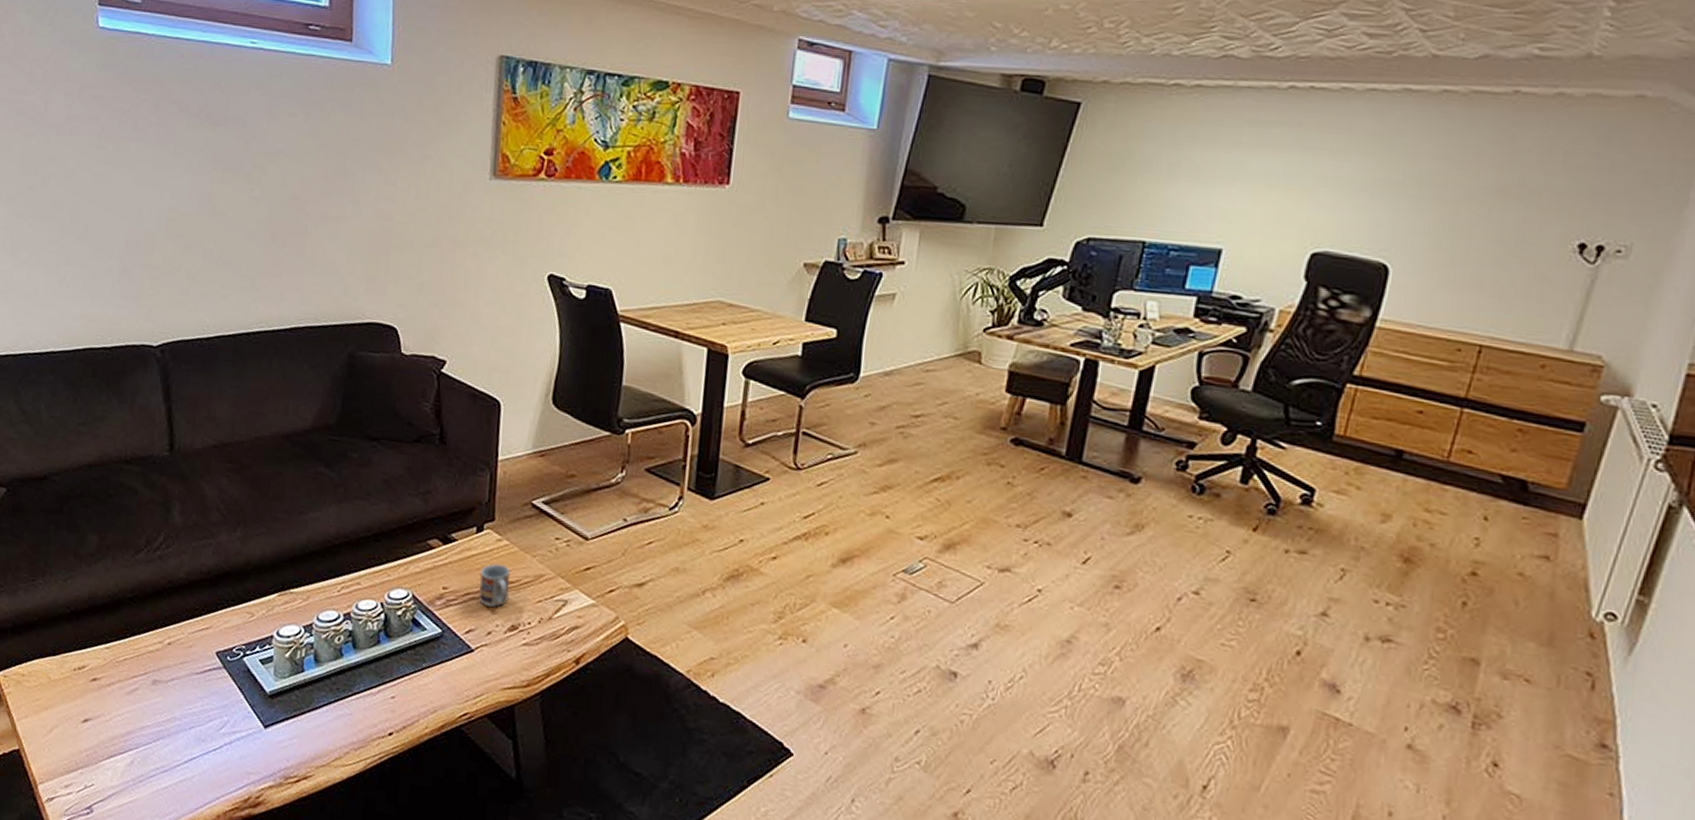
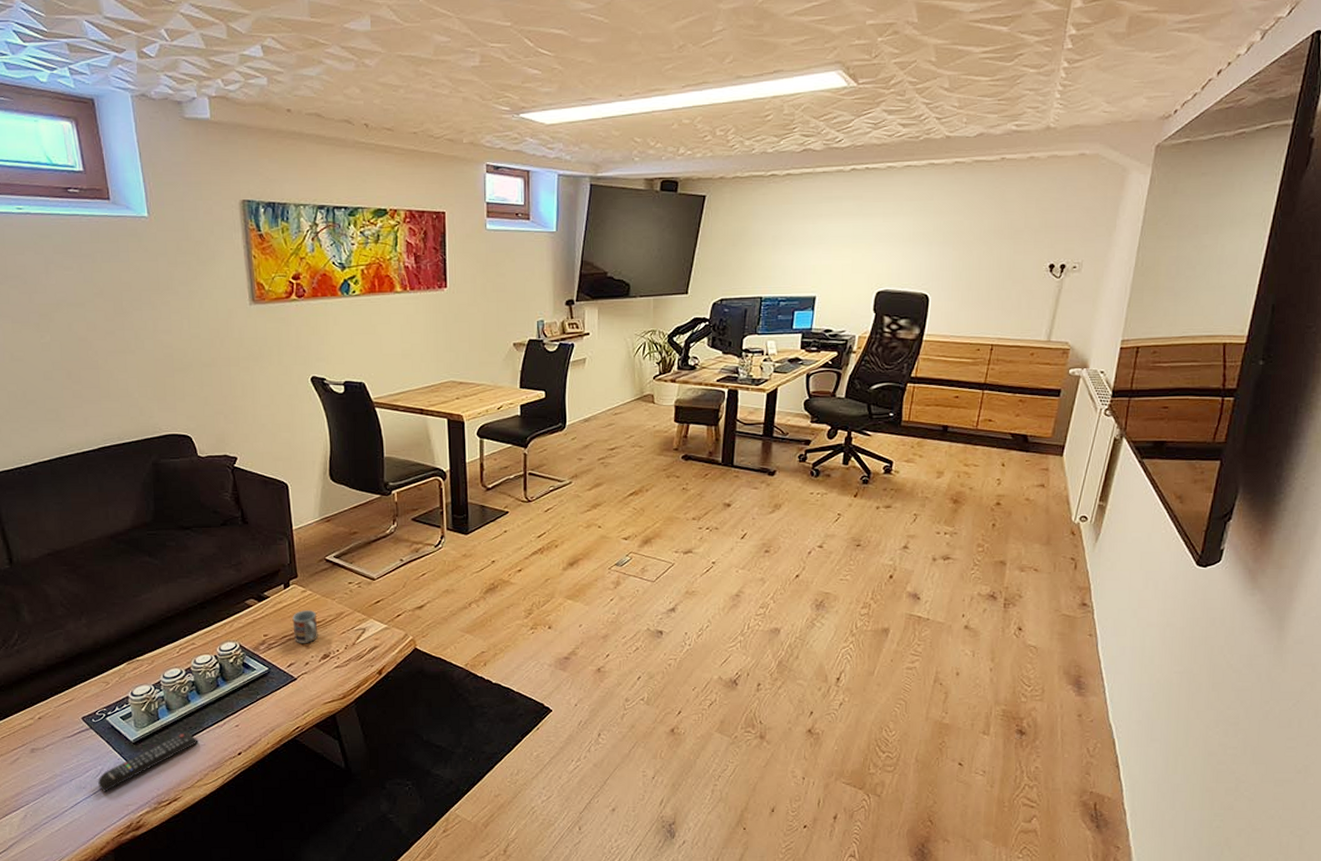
remote control: none [220,692,345,751] -> present [98,731,199,792]

